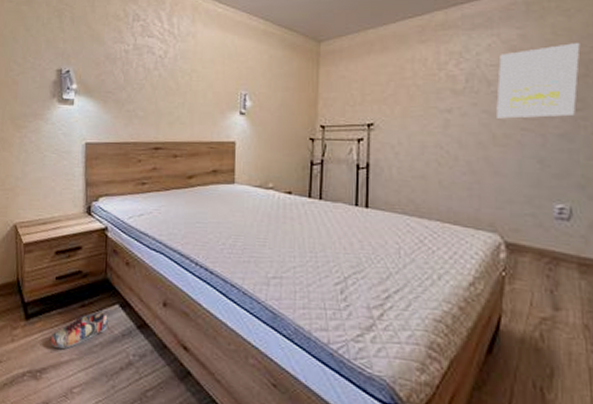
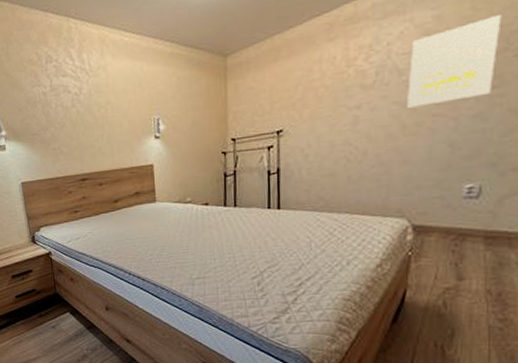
shoe: present [50,310,109,350] -> none [18,318,64,350]

